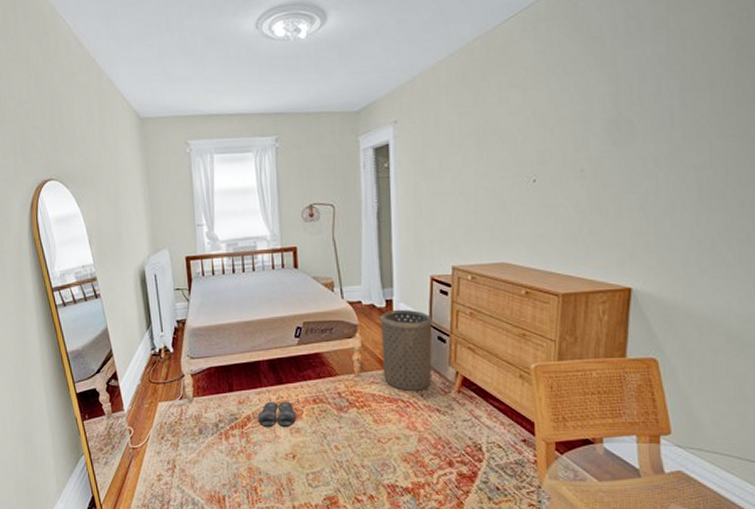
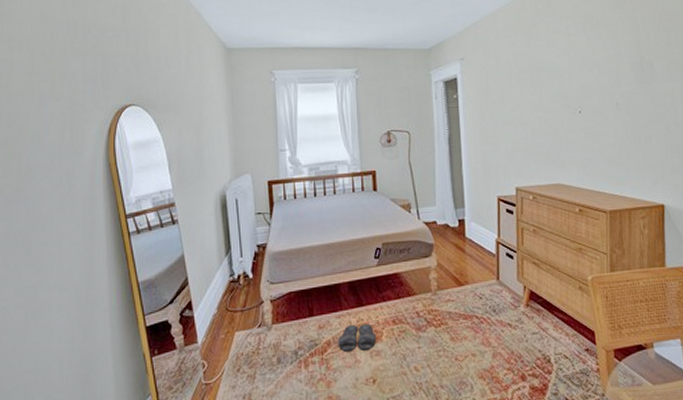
laundry basket: present [379,309,433,391] -> none [453,228,502,307]

